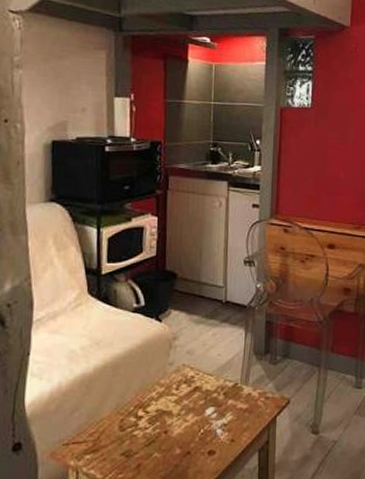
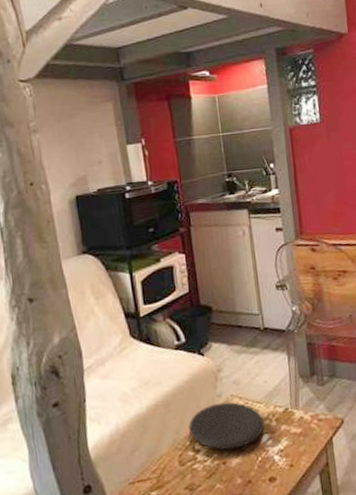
plate: none [134,371,212,419] -> present [189,402,264,450]

